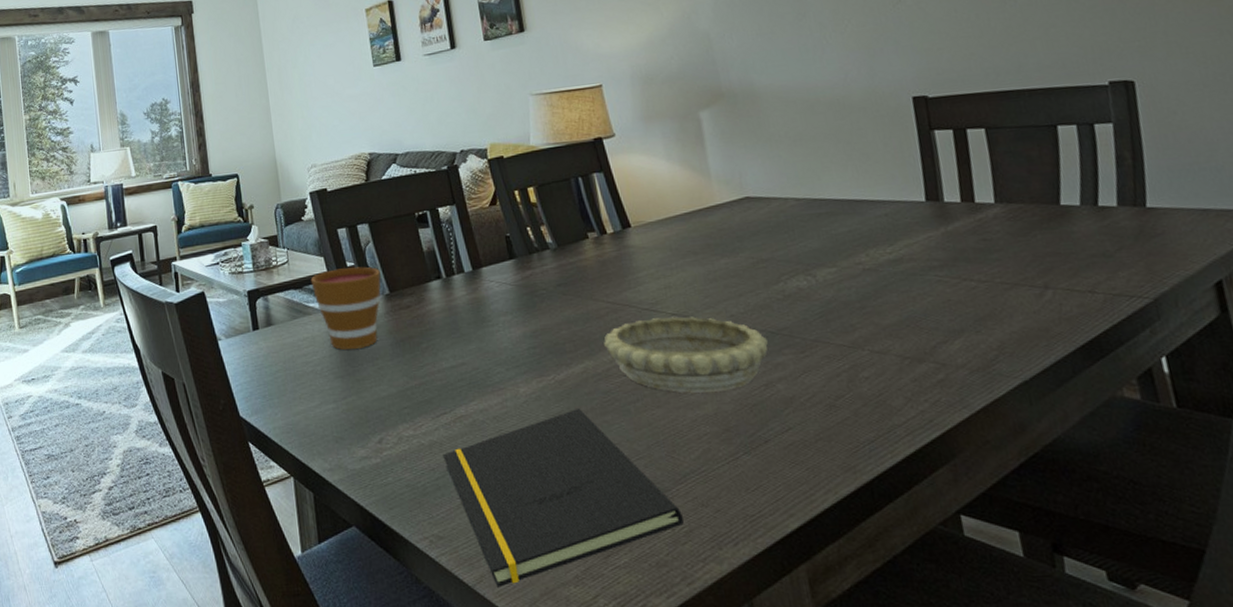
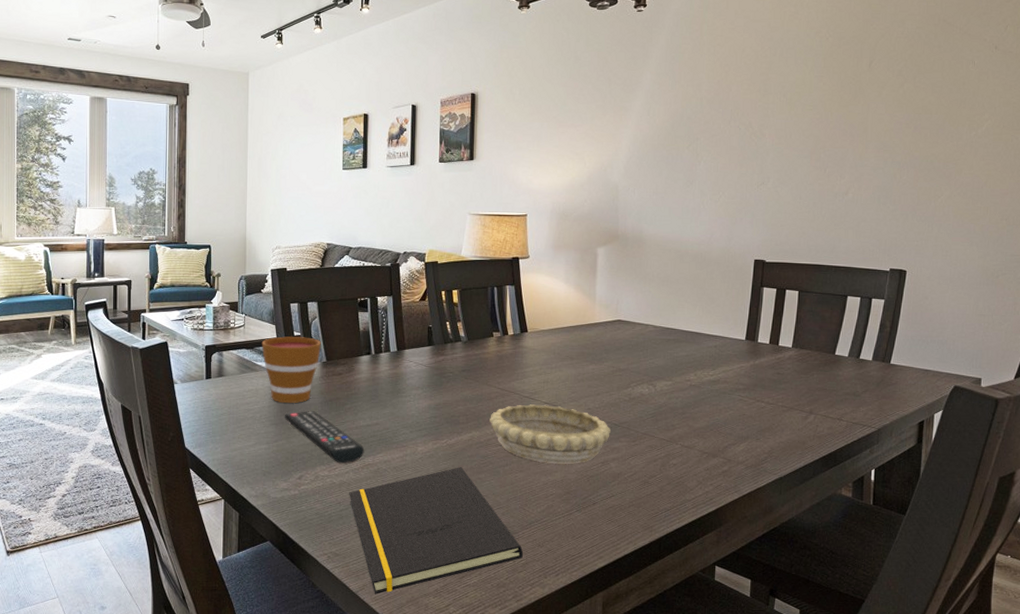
remote control: none [350,356,454,419] -> present [285,411,365,464]

